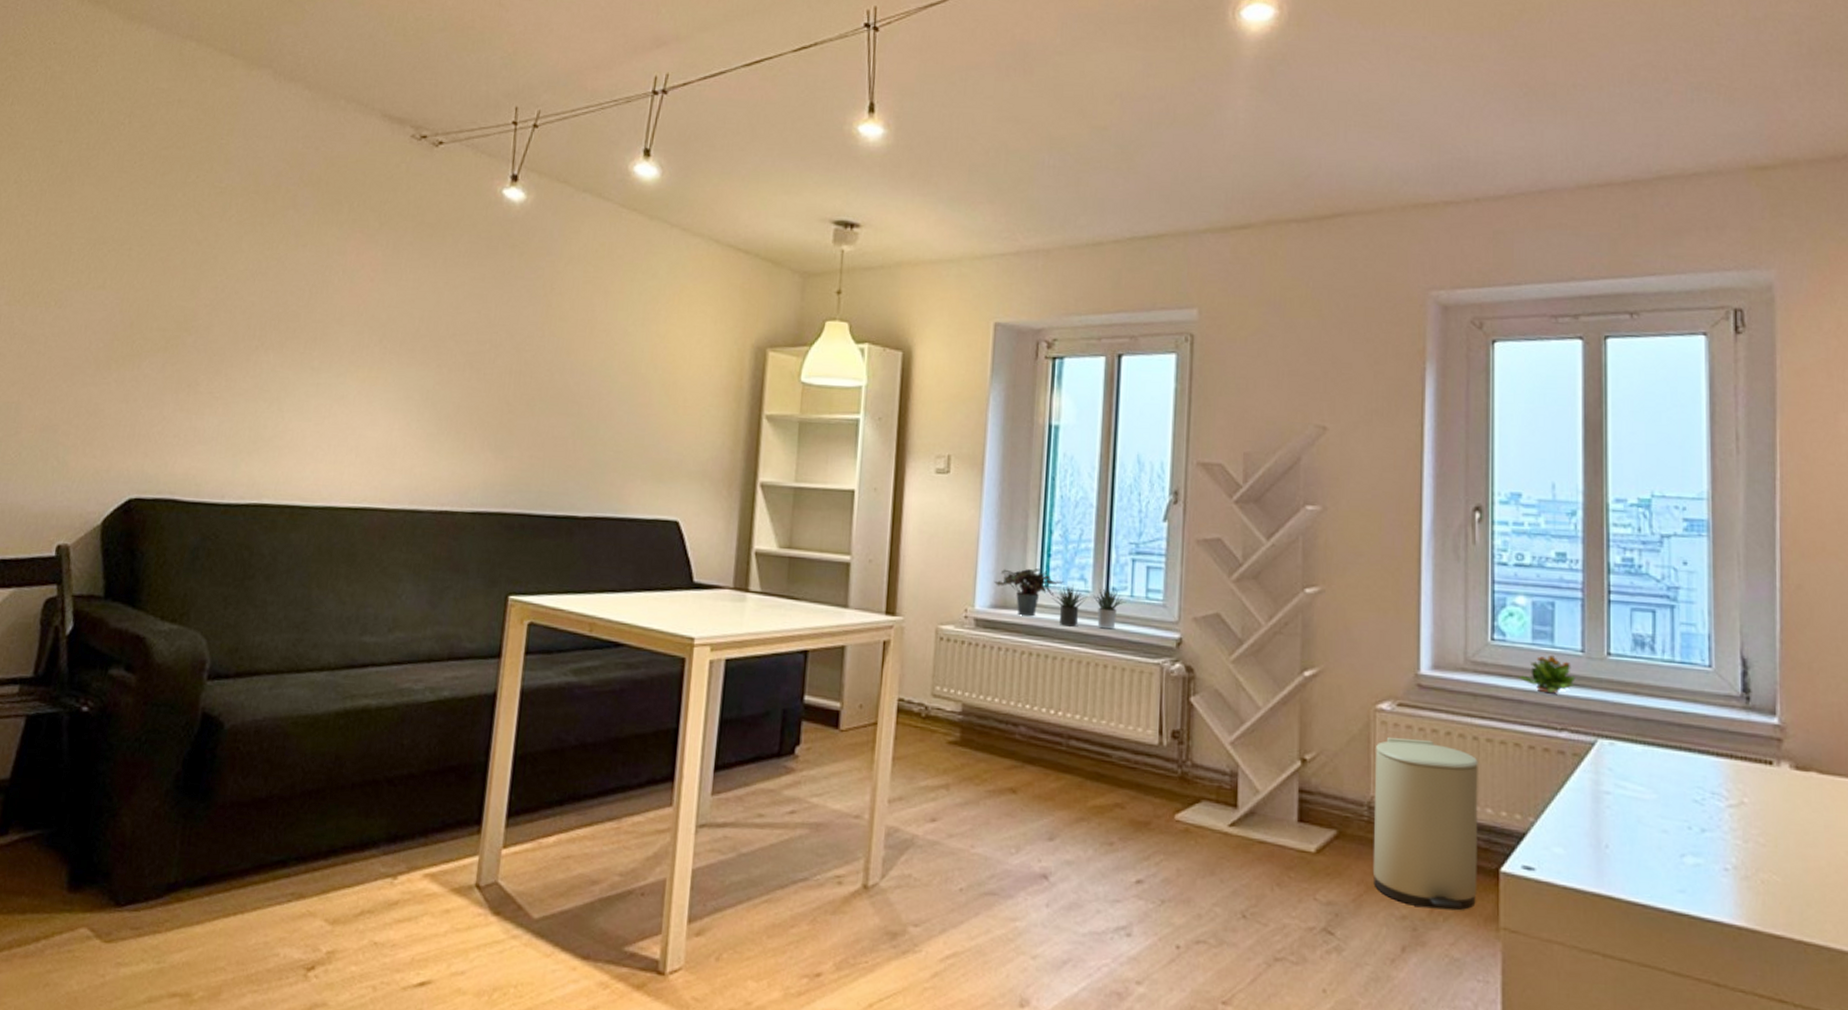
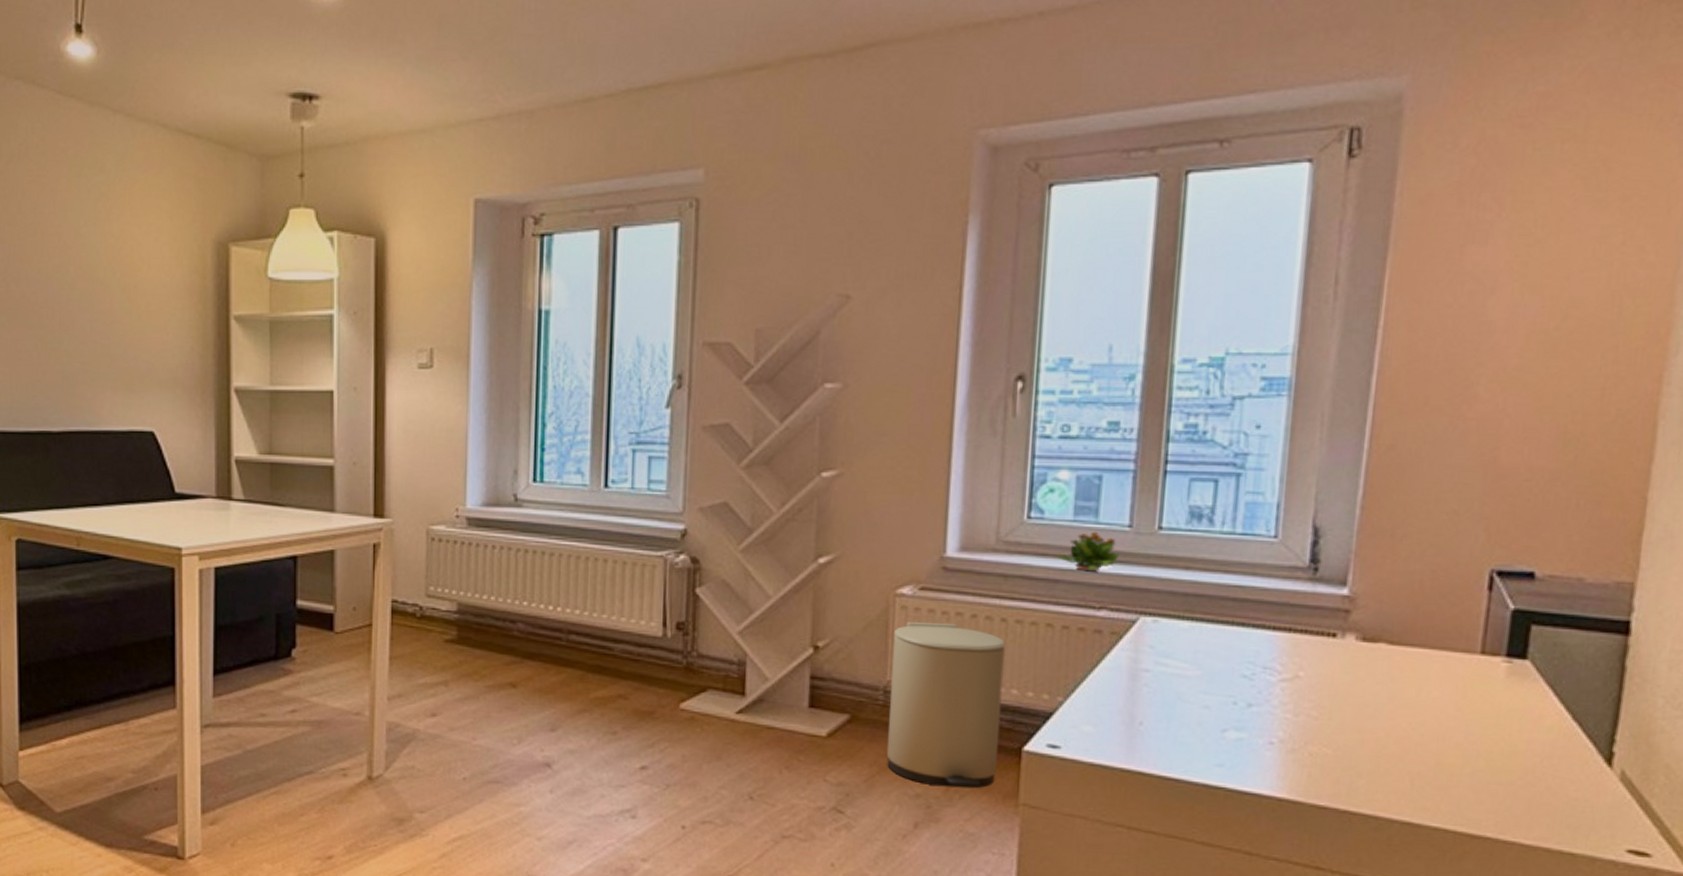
potted plant: present [993,568,1063,617] -> none [484,464,559,514]
succulent plant: present [1052,585,1126,630] -> none [547,478,627,523]

